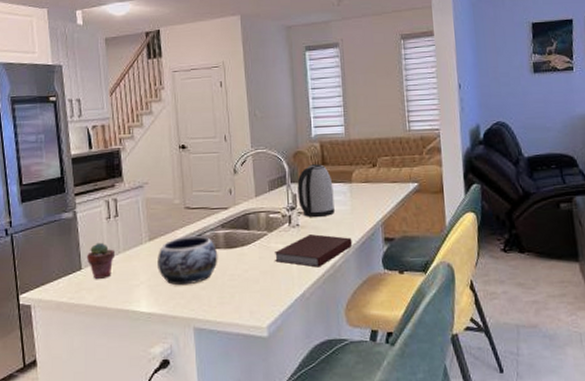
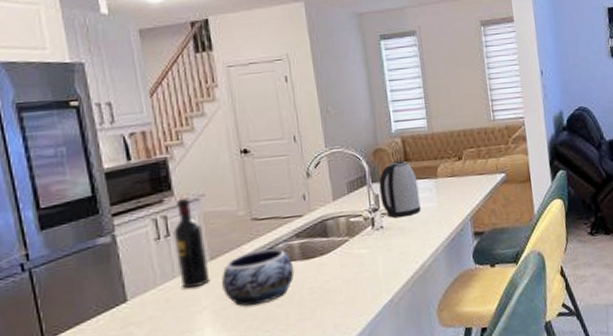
potted succulent: present [86,242,116,280] -> none [132,267,170,311]
wine bottle: none [121,184,148,264] -> present [173,197,210,289]
notebook: present [275,234,353,268] -> none [358,235,442,270]

